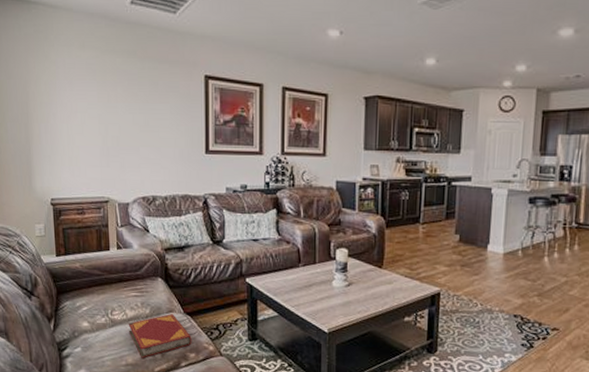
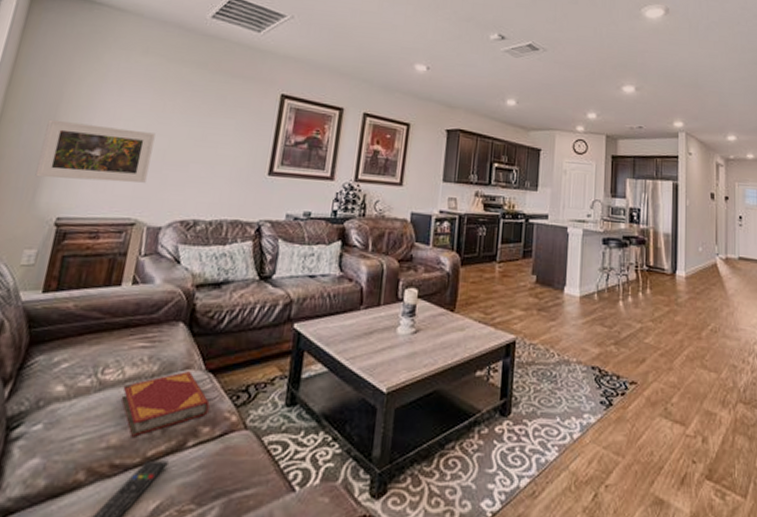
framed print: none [24,116,109,167] -> present [35,119,156,183]

